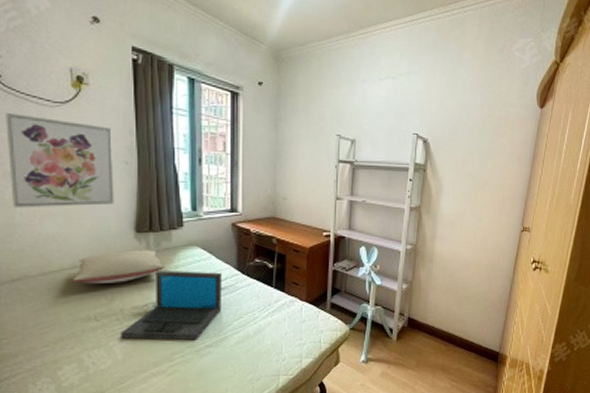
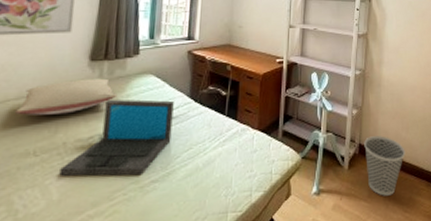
wastebasket: none [413,310,456,366] -> present [364,136,405,196]

